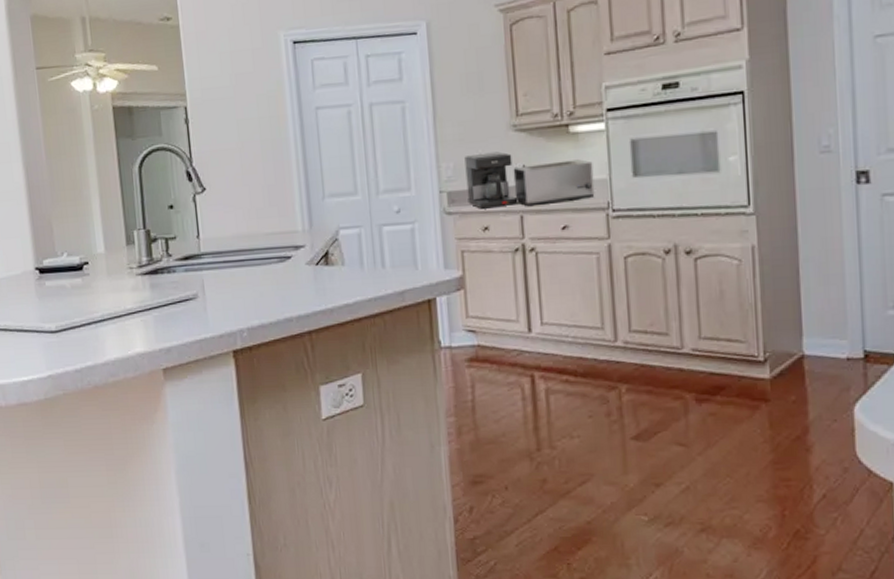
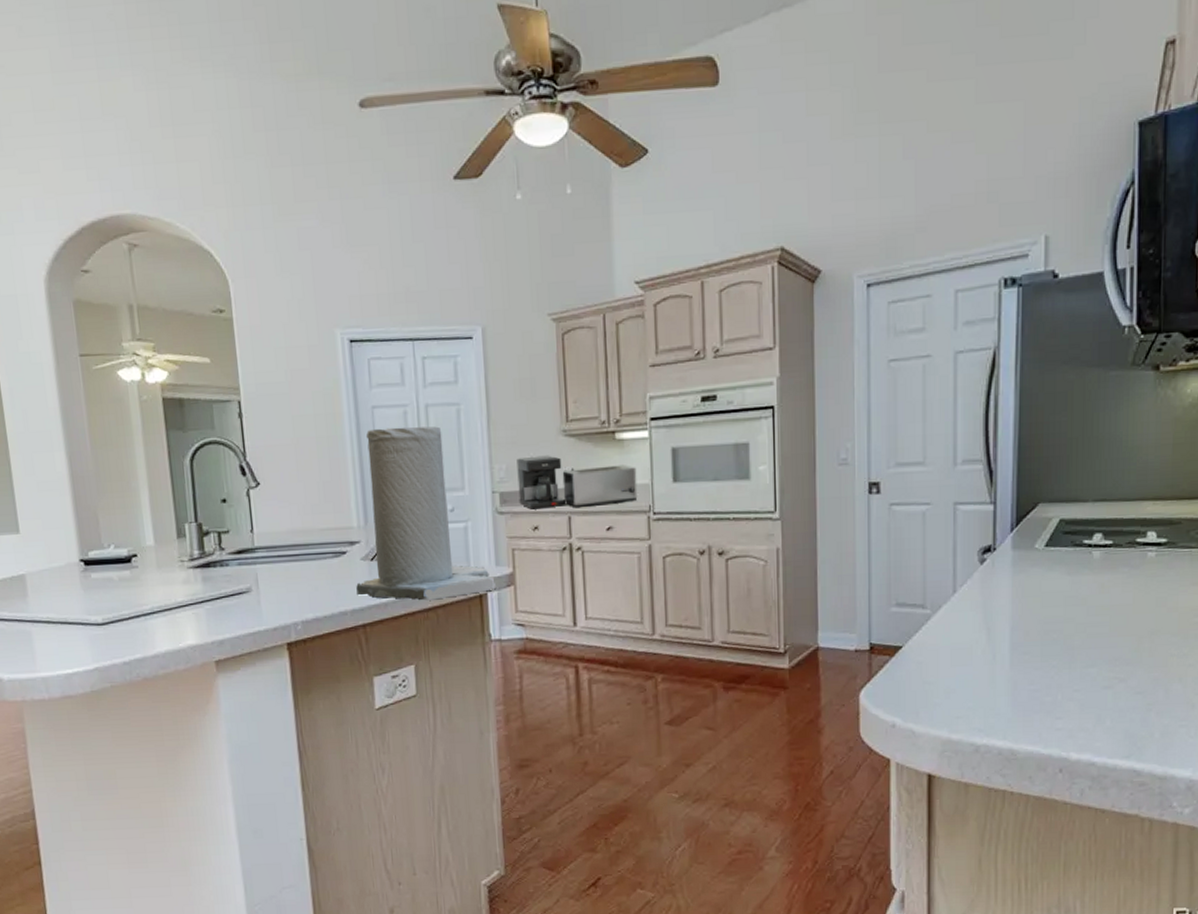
paper towel: none [301,125,445,306] -> present [356,426,496,601]

